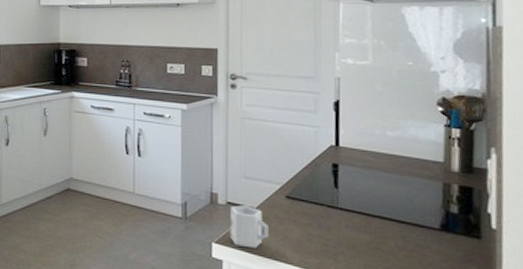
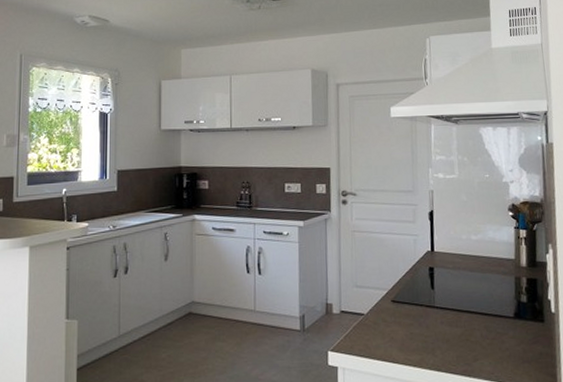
cup: present [229,205,269,249] -> none [343,313,378,353]

